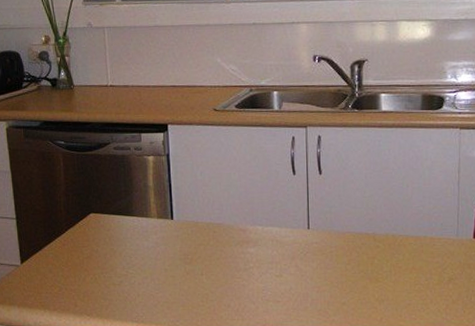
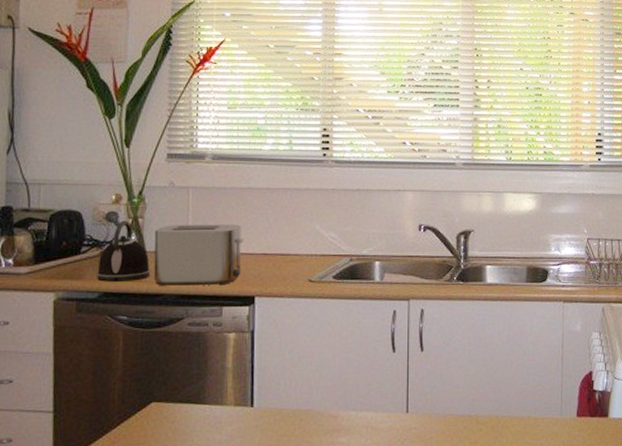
kettle: none [37,59,79,112] -> present [97,220,151,282]
toaster: none [80,59,155,115] -> present [153,224,244,286]

